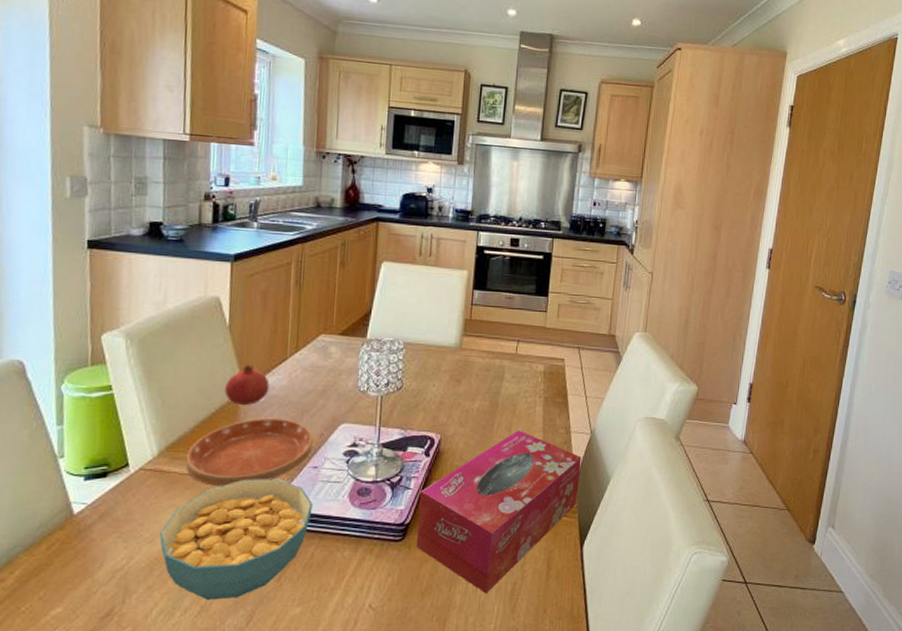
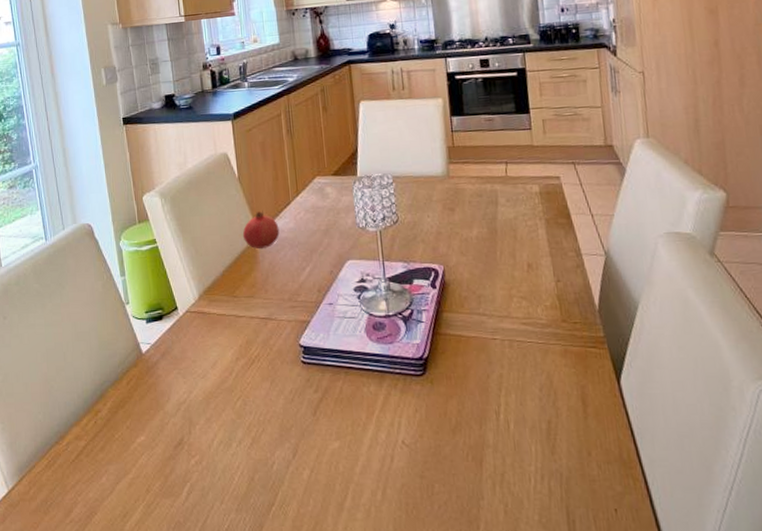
cereal bowl: present [159,479,313,601] -> none [209,316,335,433]
saucer: present [186,417,313,487] -> none [221,258,325,326]
tissue box: present [416,430,582,594] -> none [433,256,604,433]

